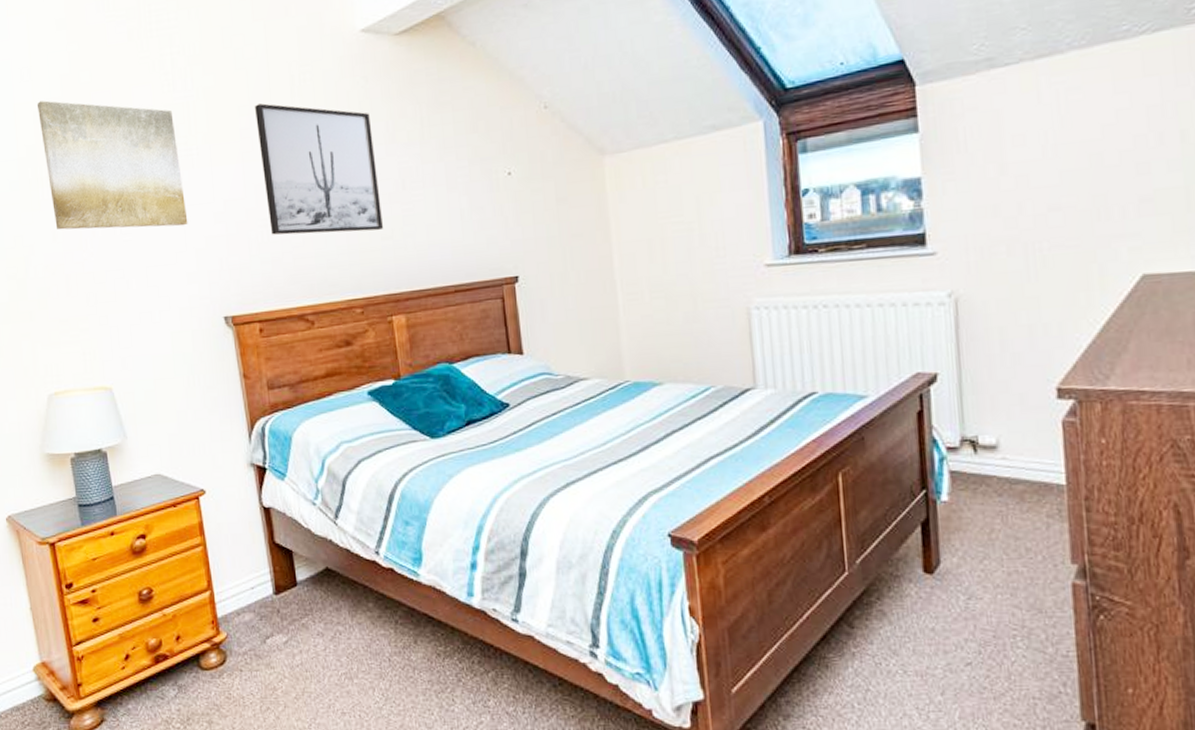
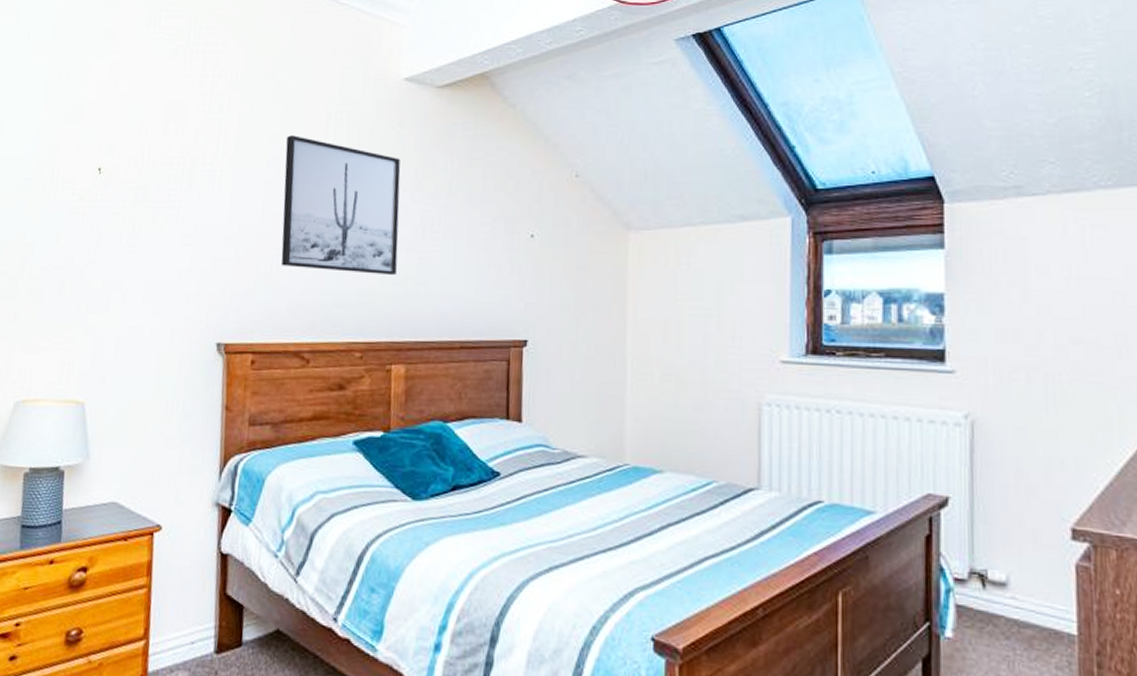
wall art: present [36,100,188,230] -> none [61,104,204,245]

